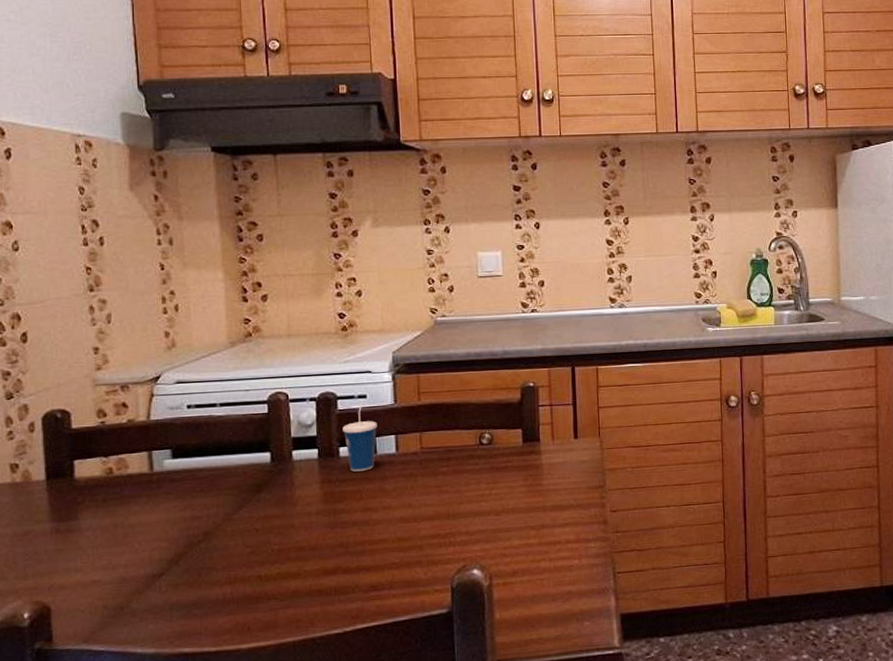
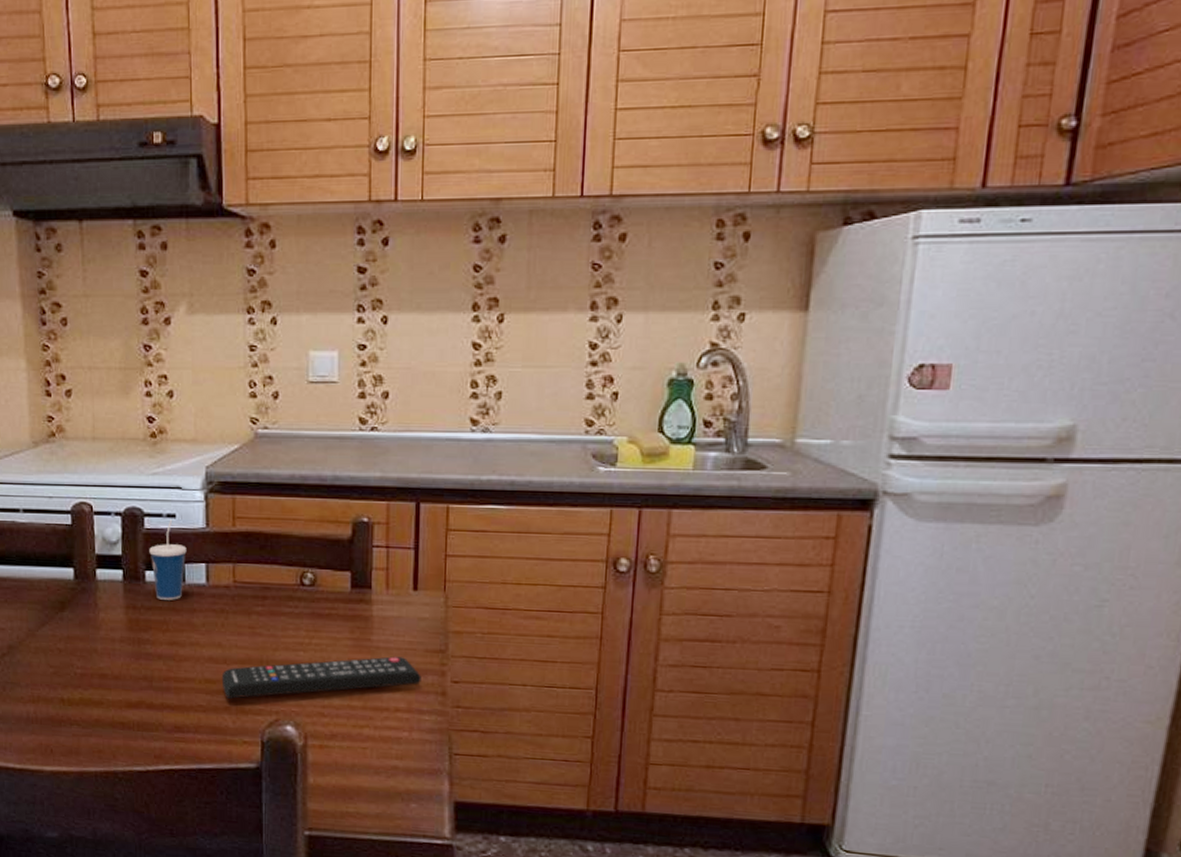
remote control: none [412,496,586,553] -> present [221,656,421,699]

